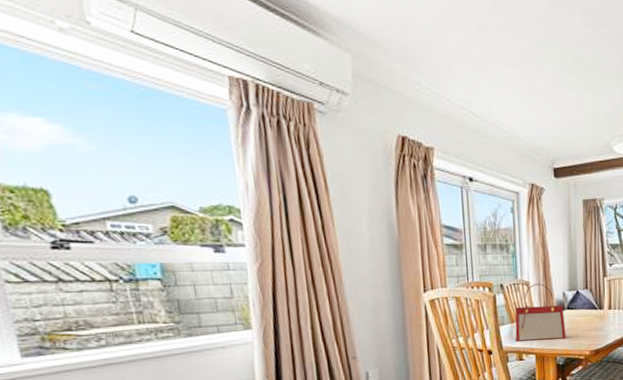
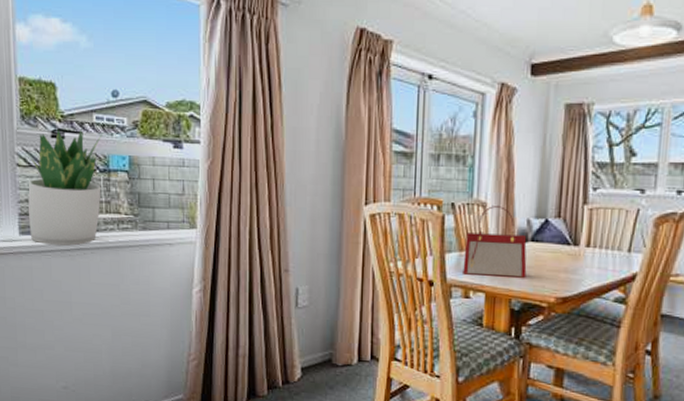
planter: none [16,237,131,365] -> present [25,128,104,247]

